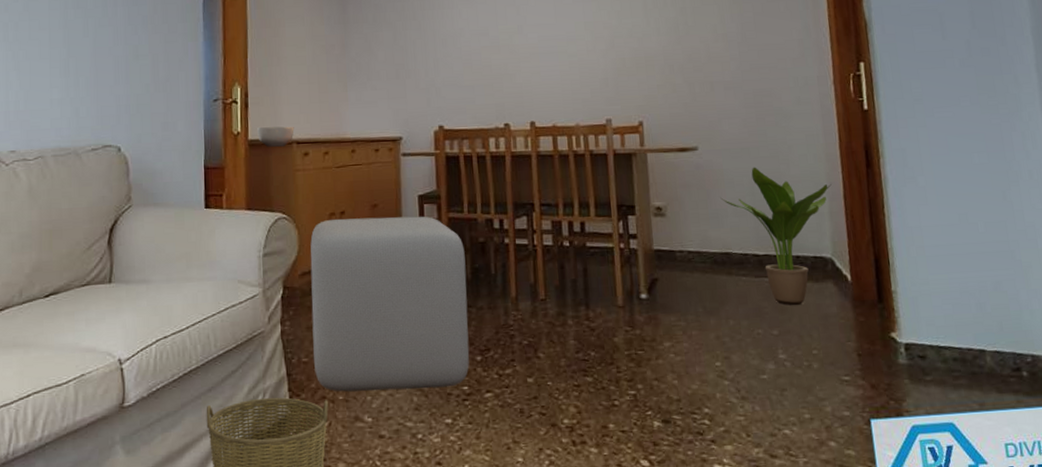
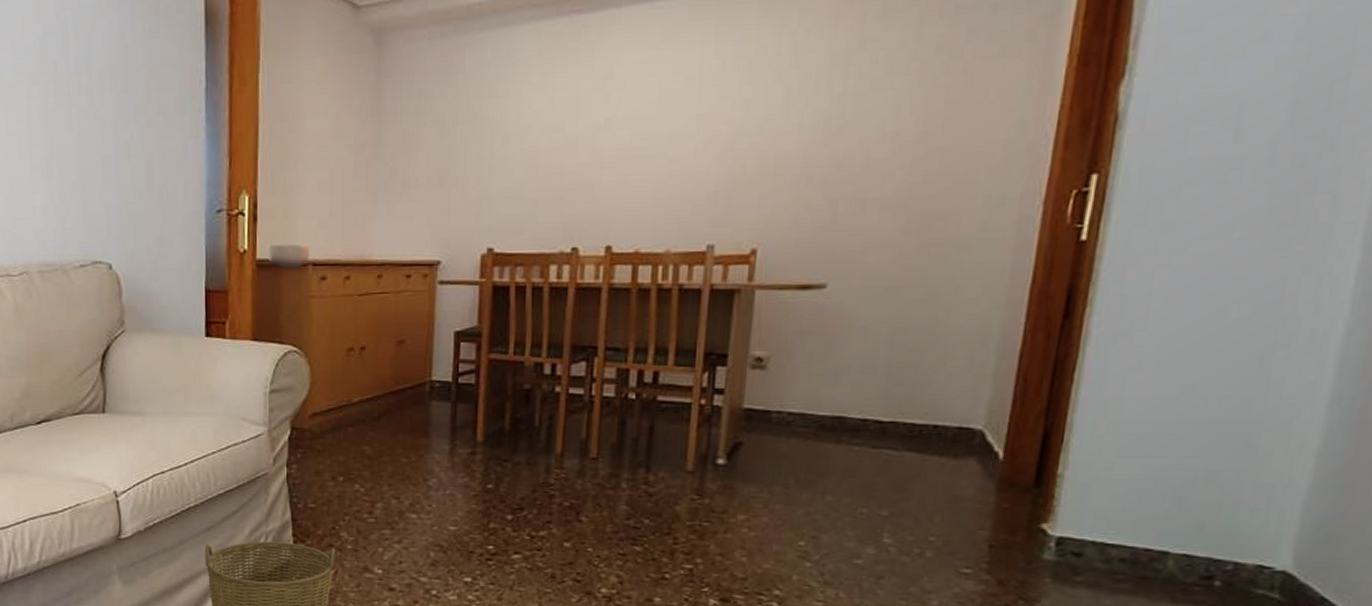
pouf: present [310,216,470,392] -> none [321,354,505,545]
potted plant: present [720,167,832,306] -> none [845,312,1006,484]

